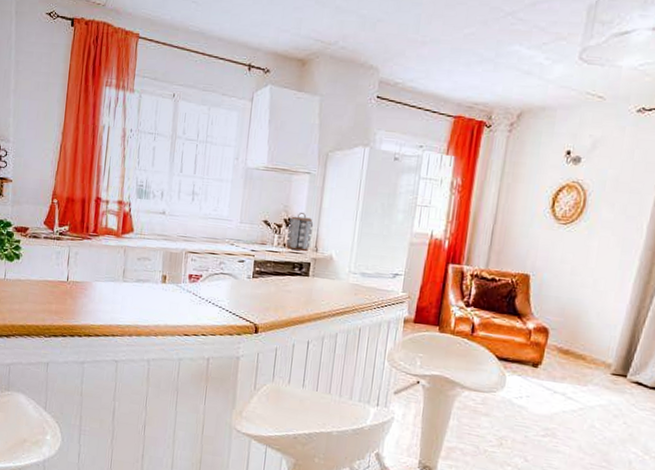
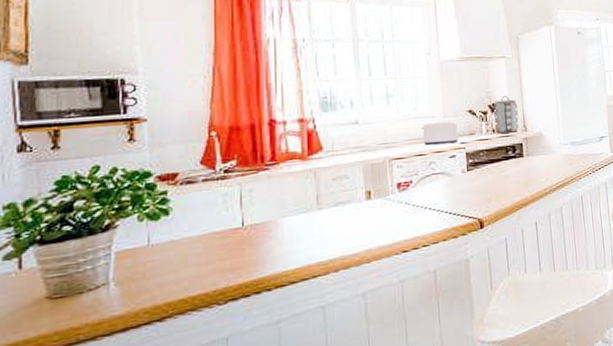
toaster: none [218,225,251,249] -> present [422,121,458,145]

